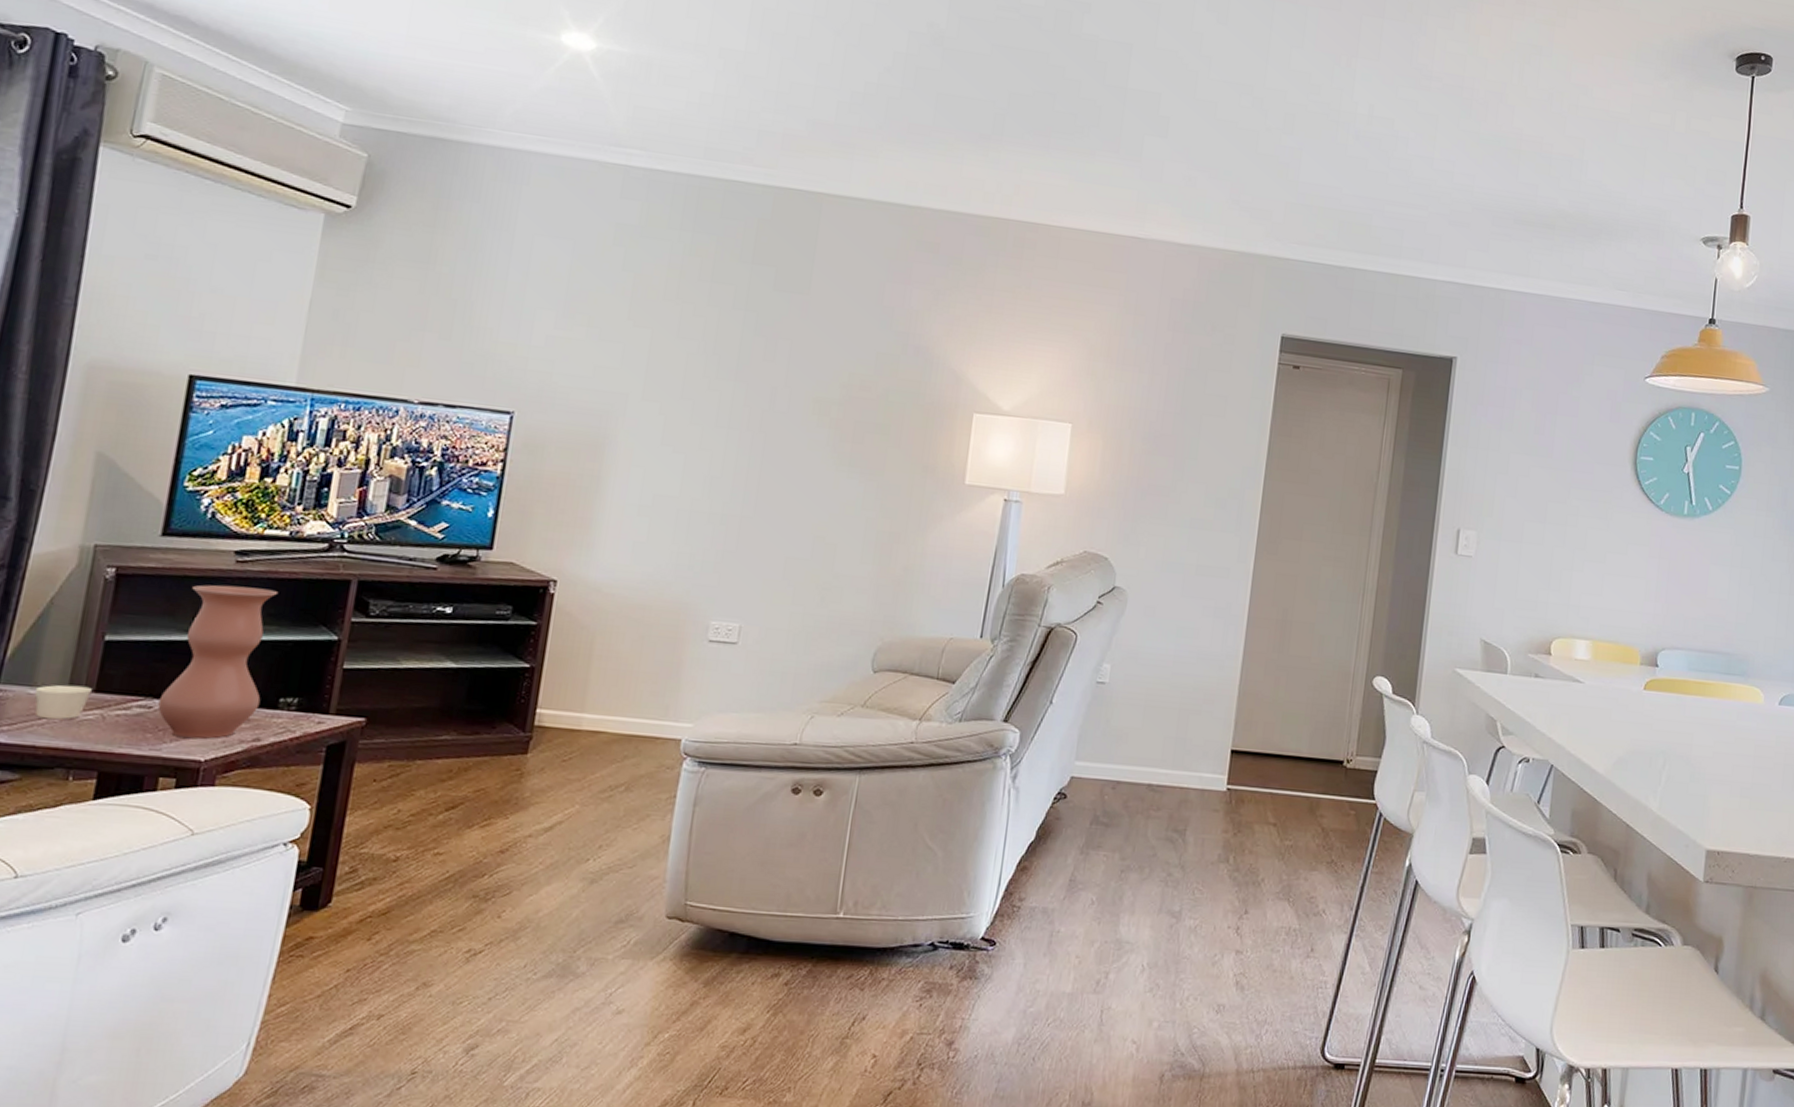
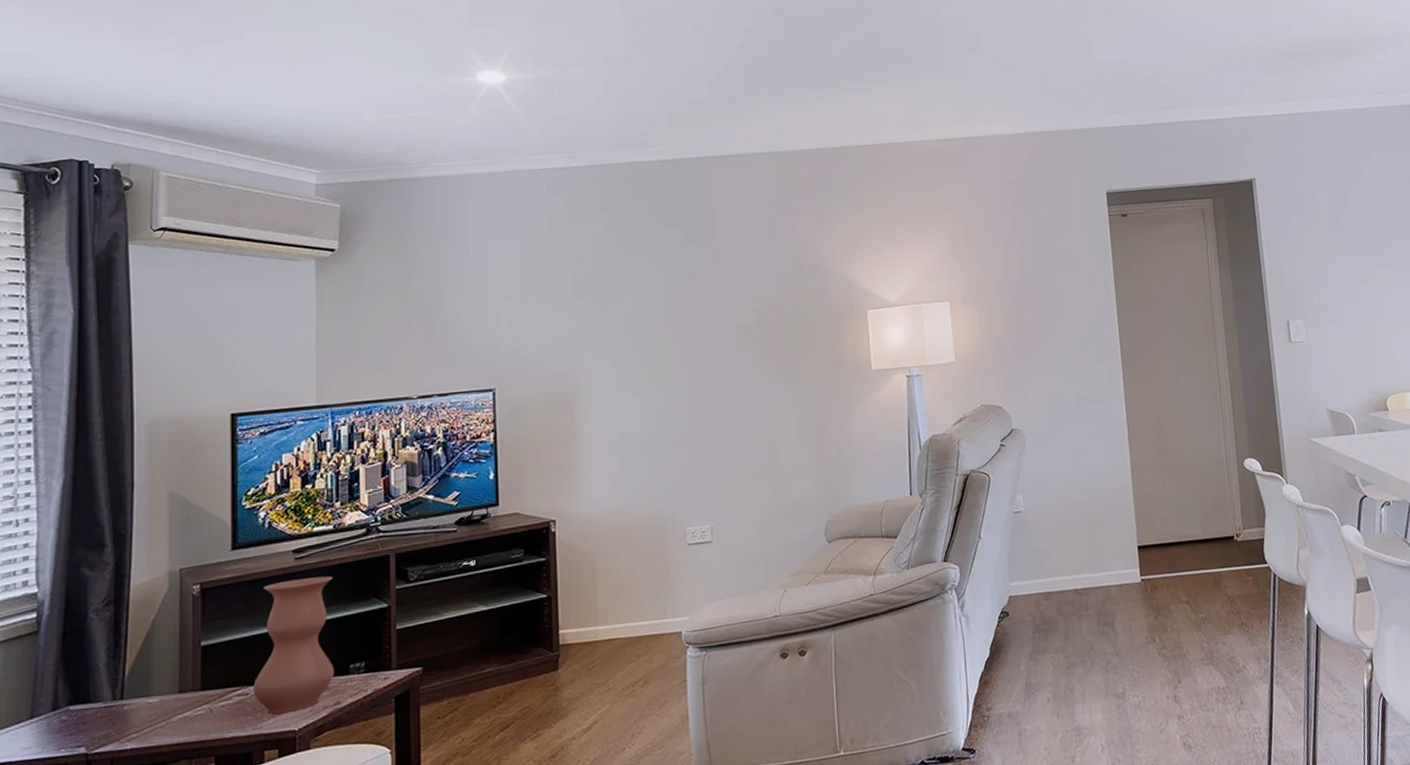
candle: present [34,684,94,720] -> none [152,687,199,722]

